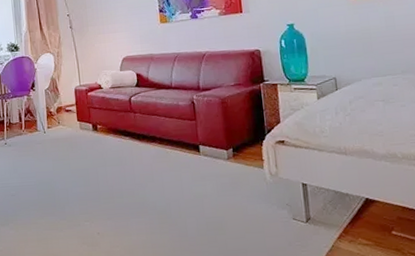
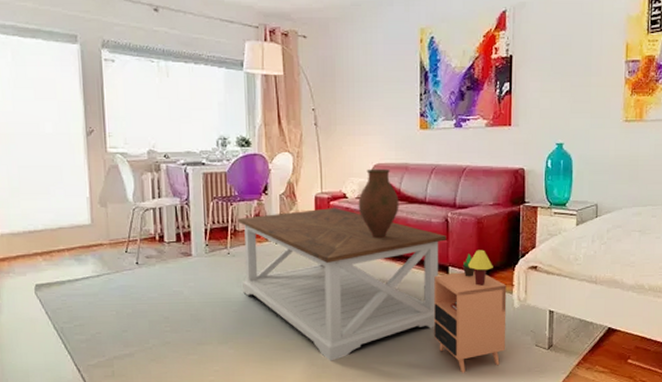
coffee table: none [11,98,195,240] -> present [237,208,447,361]
vase: none [112,60,149,124] -> present [358,168,399,239]
nightstand: none [187,128,264,248] -> present [434,250,507,373]

